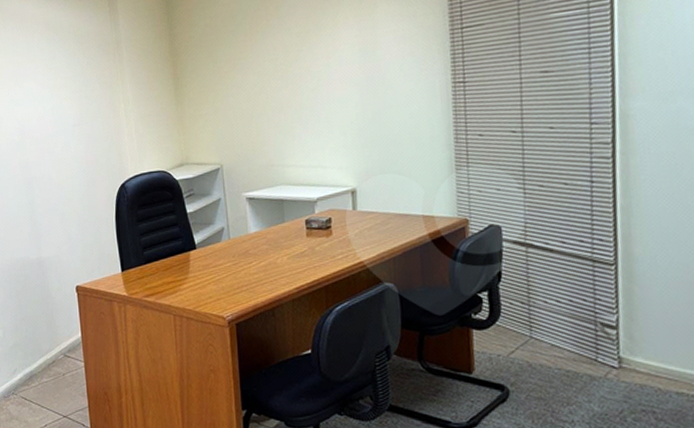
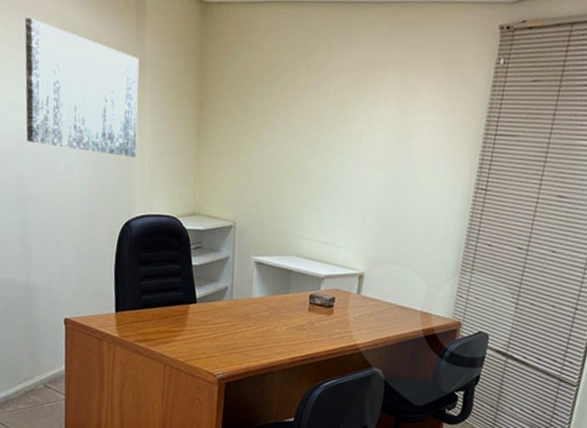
wall art: none [16,26,123,131] -> present [24,18,140,158]

